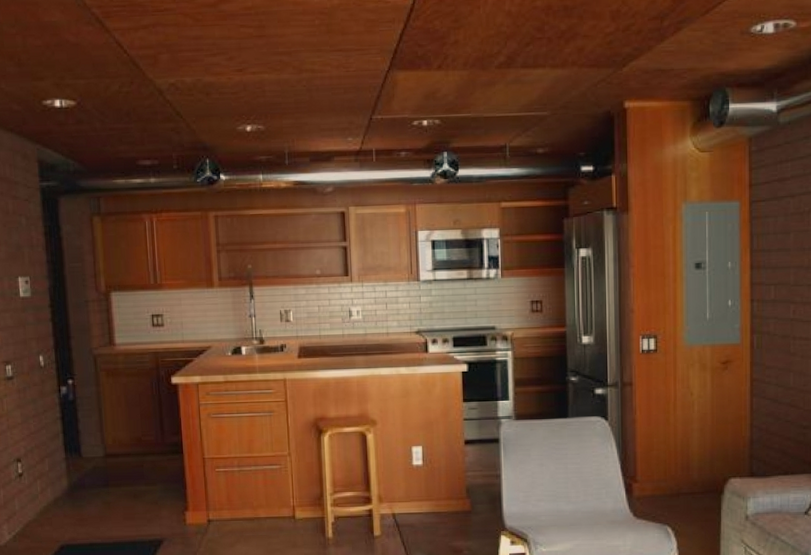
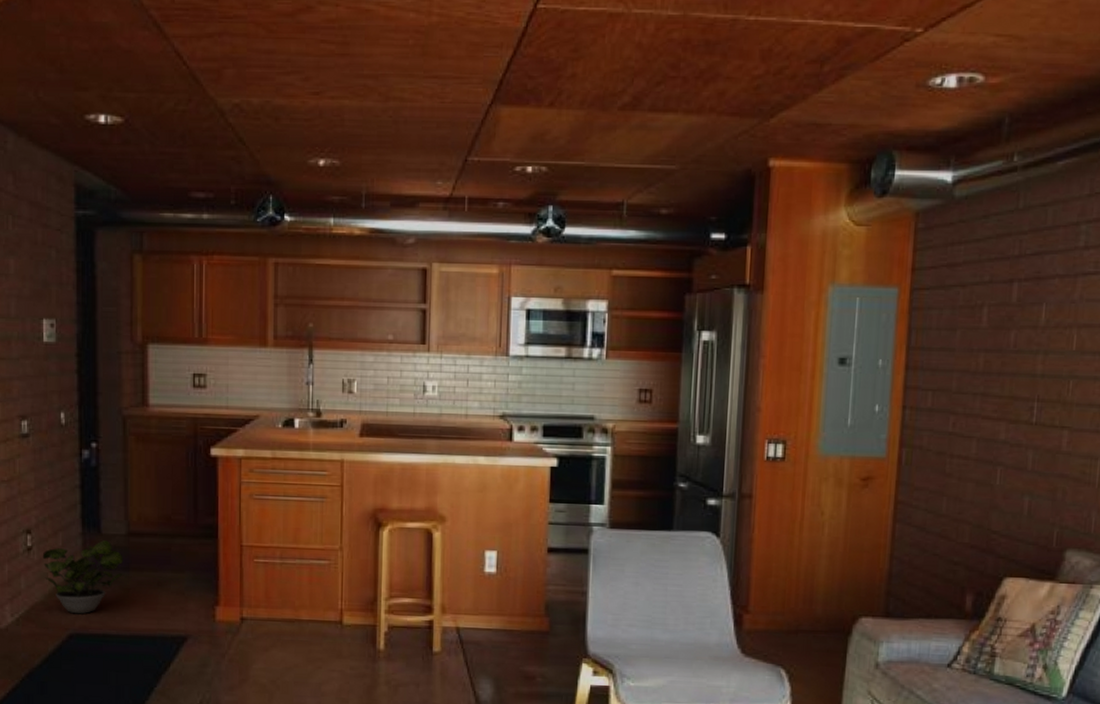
potted plant: none [32,463,103,528] -> present [42,540,123,614]

